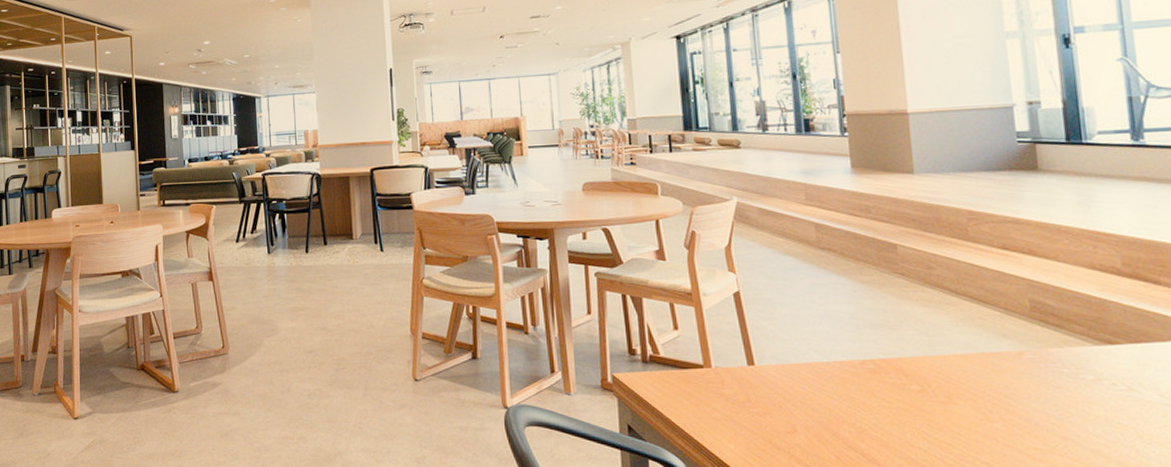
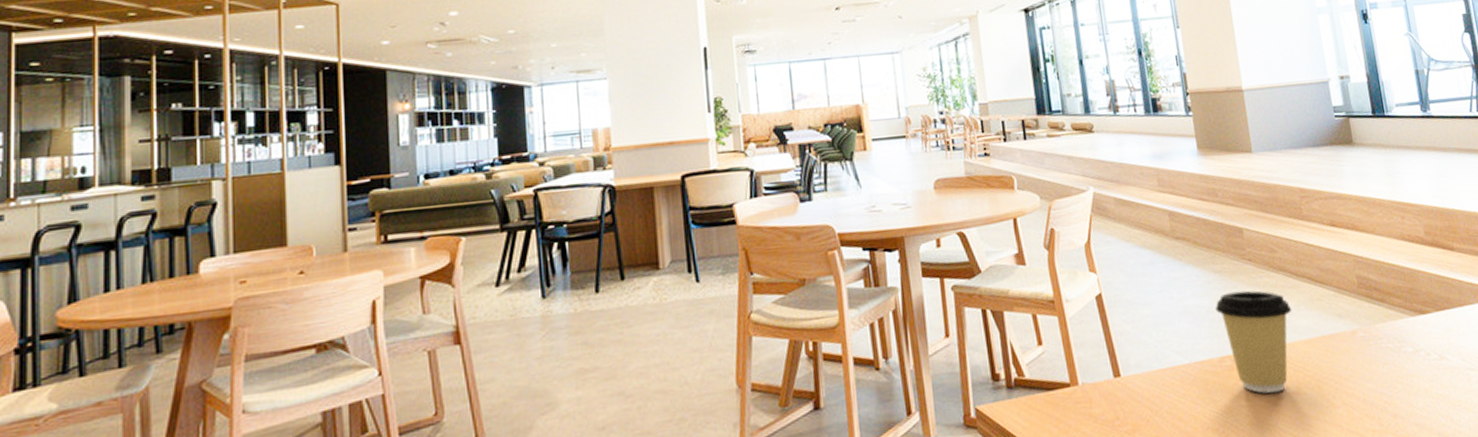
coffee cup: none [860,302,948,400] -> present [1215,290,1292,394]

